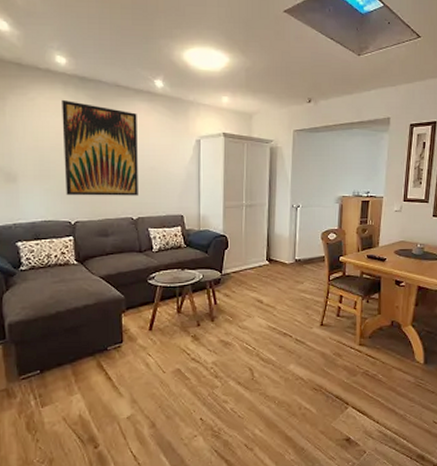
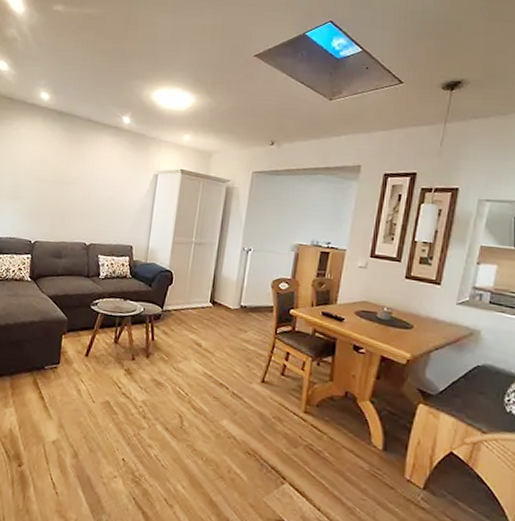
wall art: present [62,99,138,196] -> none [31,130,103,223]

